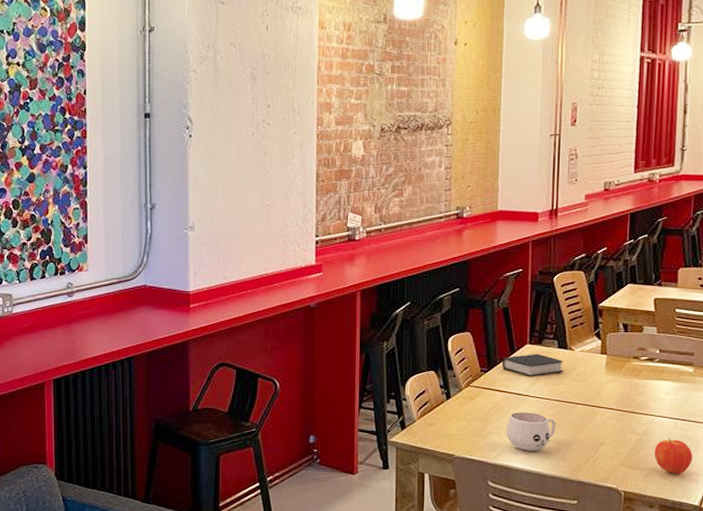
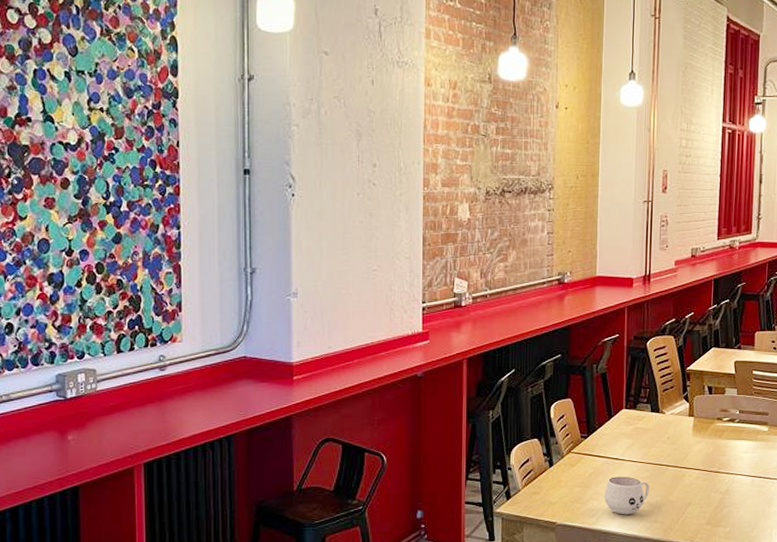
book: present [501,353,564,376] -> none [600,417,657,441]
apple: present [654,438,693,475] -> none [734,495,767,530]

